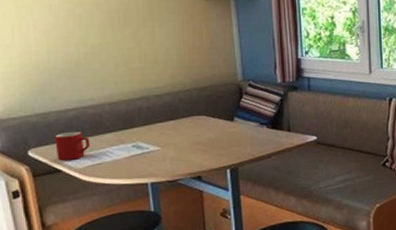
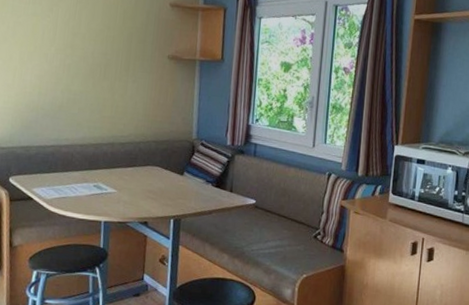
mug: present [54,132,90,161] -> none [31,165,60,191]

